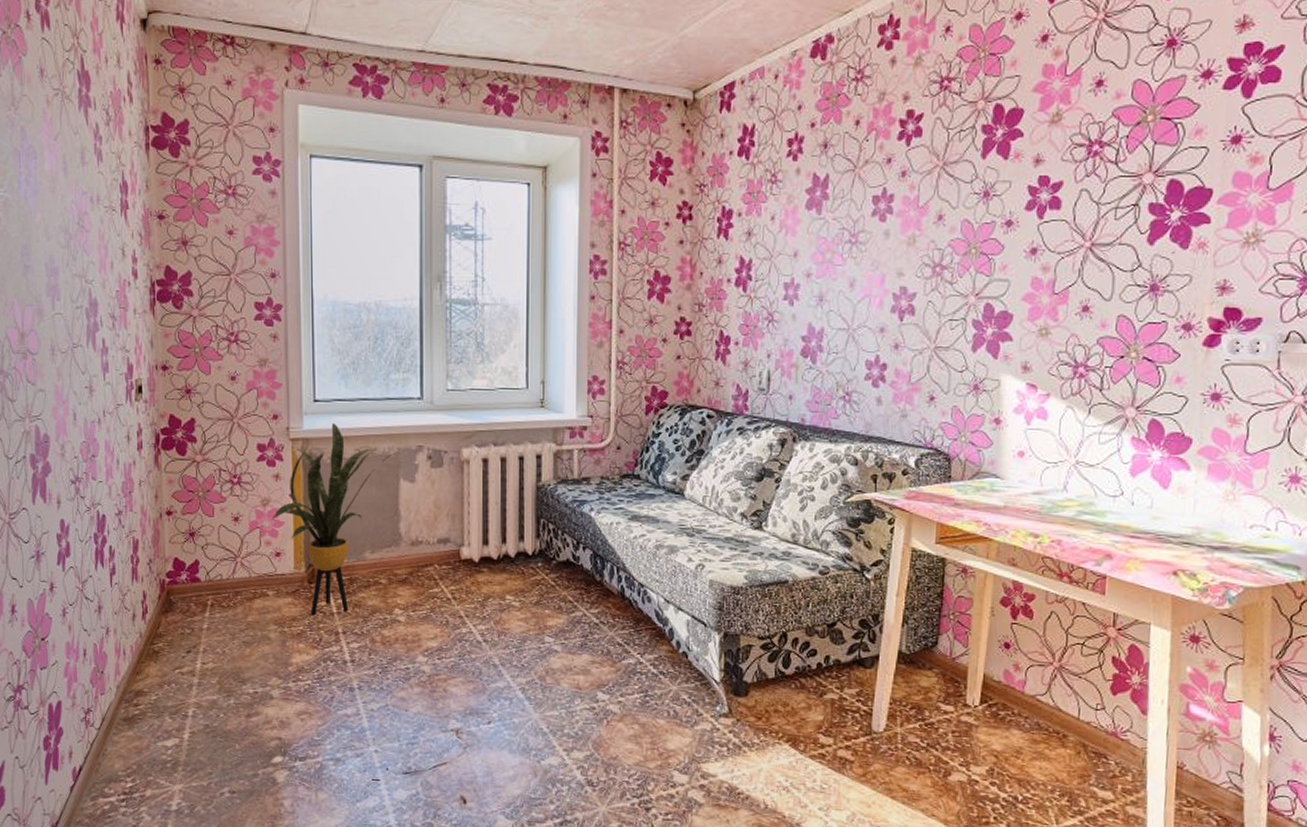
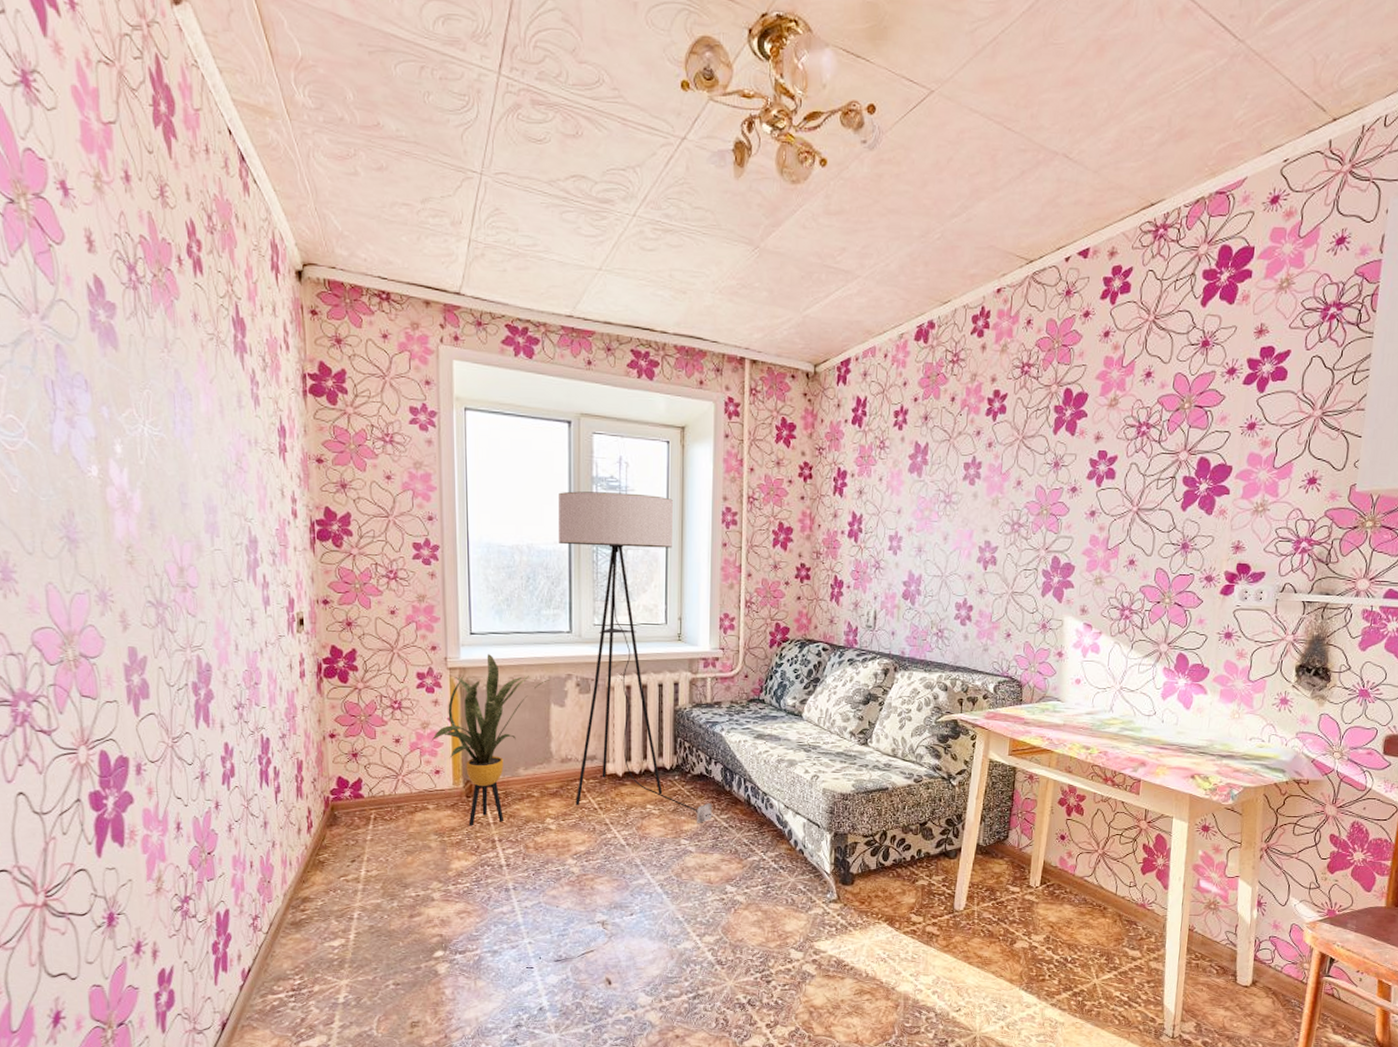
floor lamp: none [409,242,583,618] -> present [559,491,714,823]

